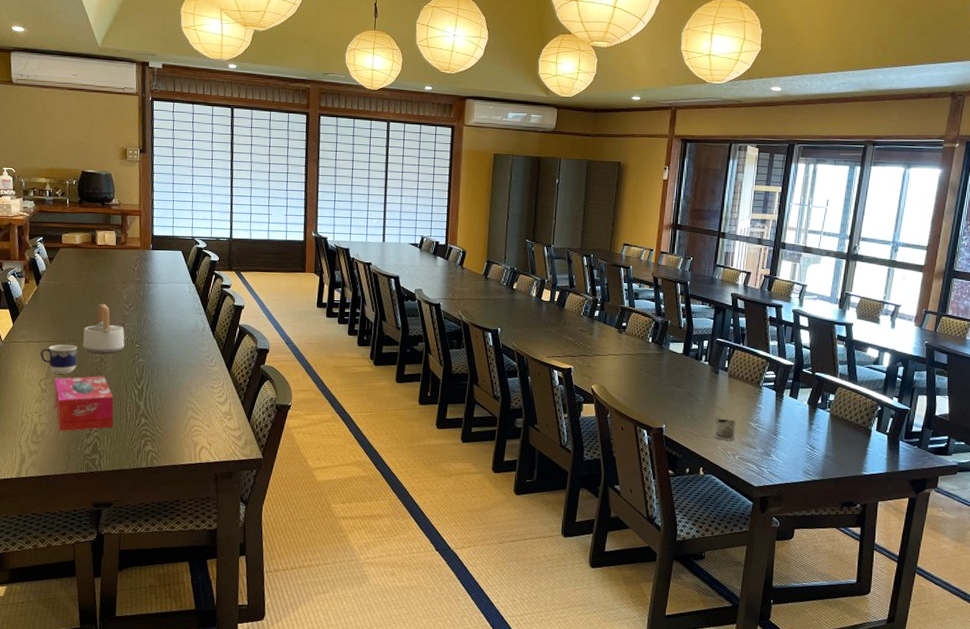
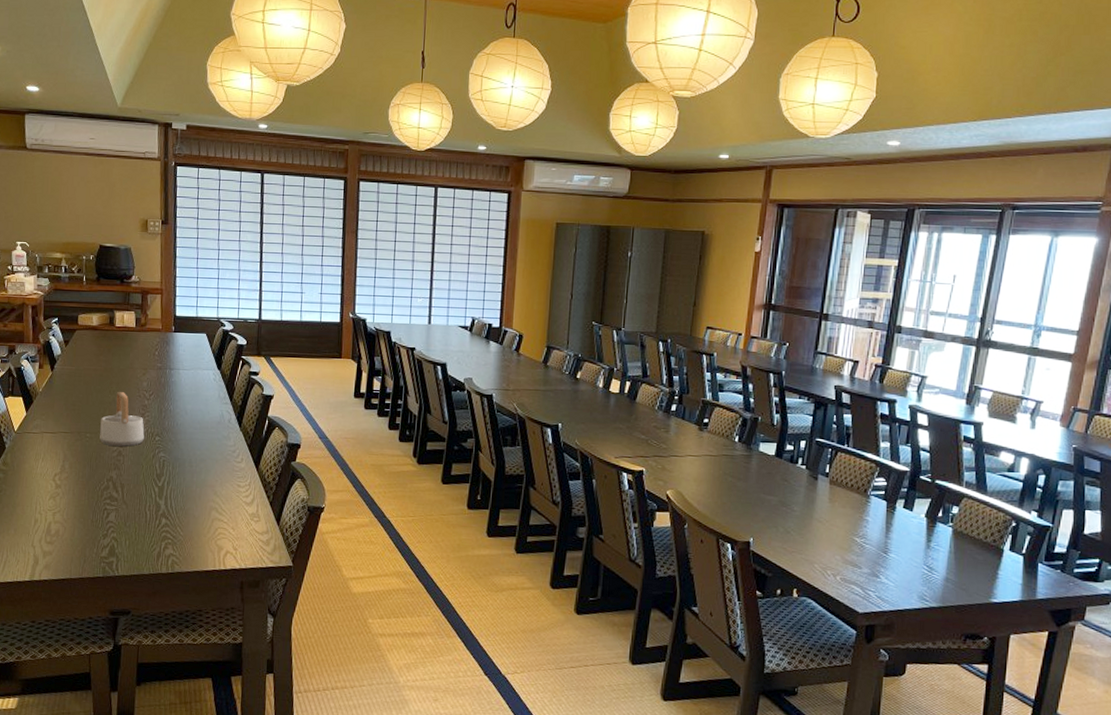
cup: present [40,344,77,374] -> none [55,435,94,469]
tissue box: present [54,376,114,432] -> none [69,471,133,532]
tea glass holder: present [714,416,736,441] -> none [811,529,837,559]

